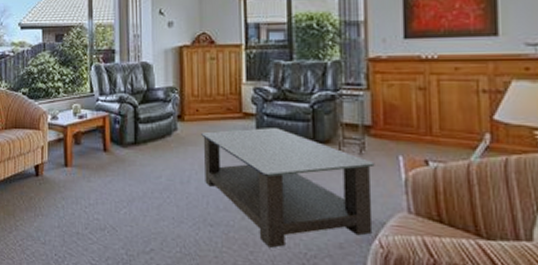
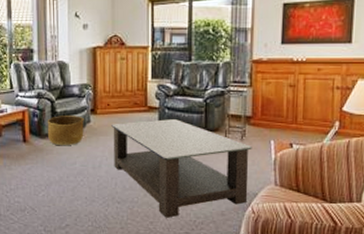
basket: none [129,122,170,157] -> present [47,115,84,146]

